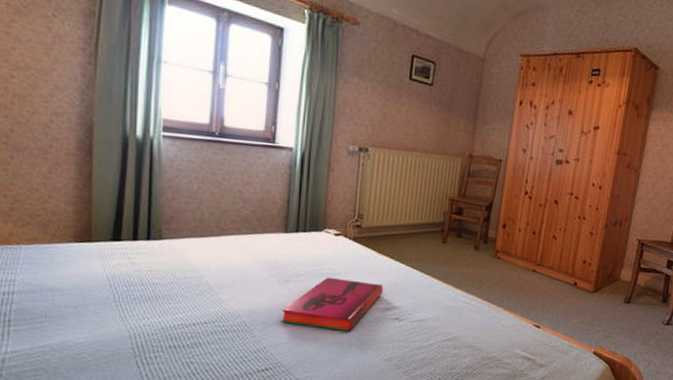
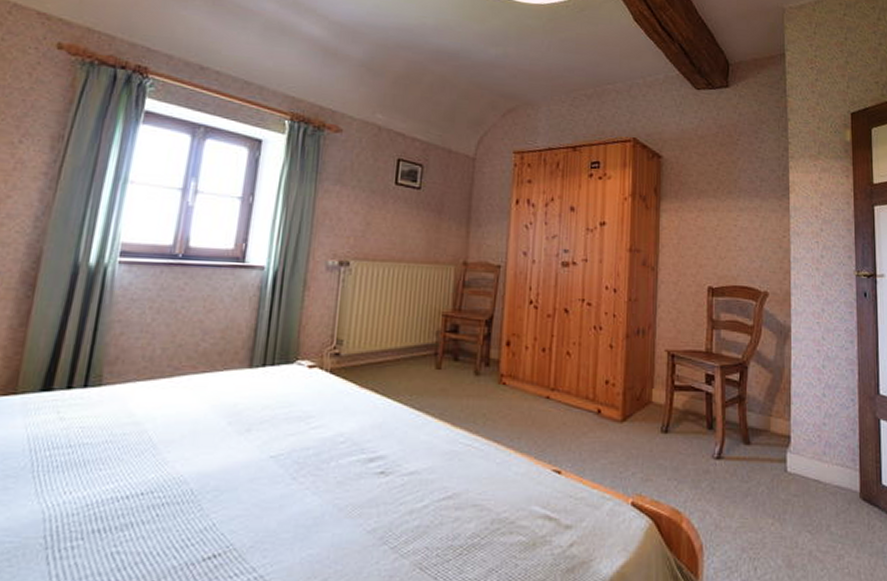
hardback book: present [281,277,384,332] -> none [237,422,366,496]

